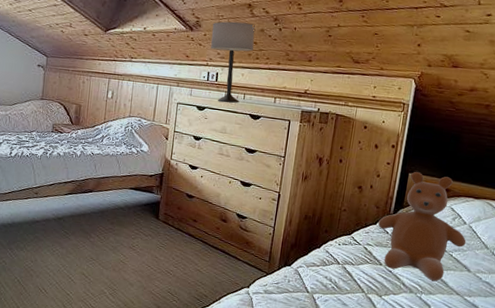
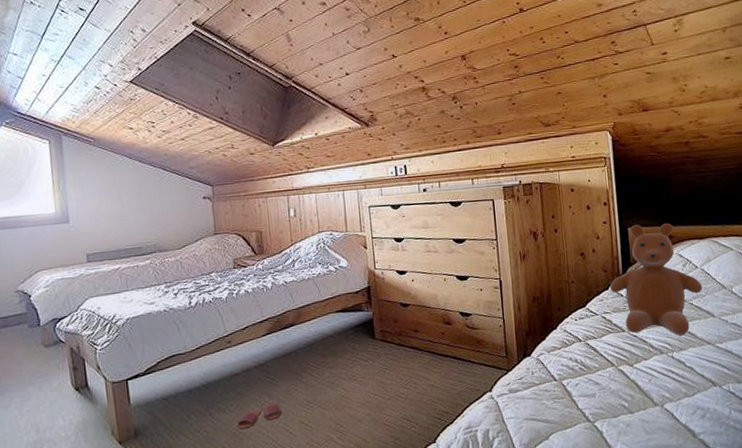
slippers: none [30,251,68,268] -> present [237,402,282,429]
table lamp: present [211,21,255,104] -> none [389,107,438,196]

